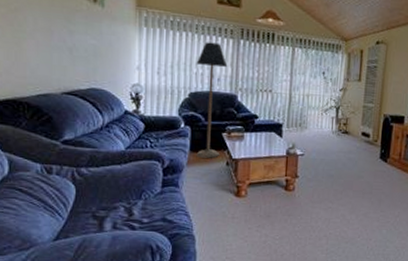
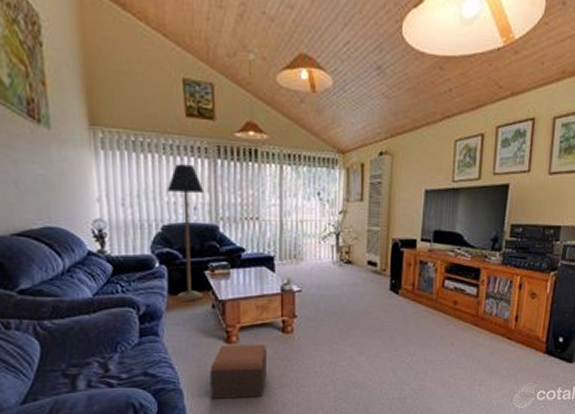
footstool: none [218,198,271,247] -> present [209,344,266,399]

